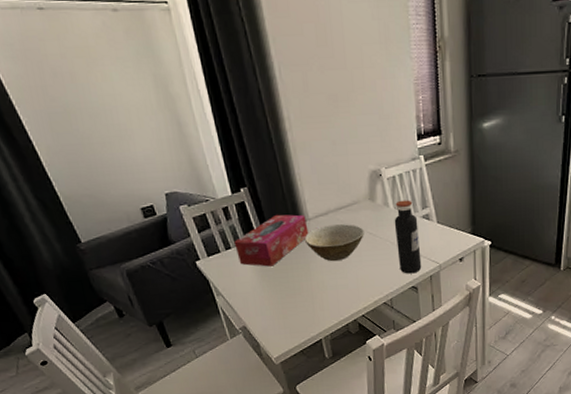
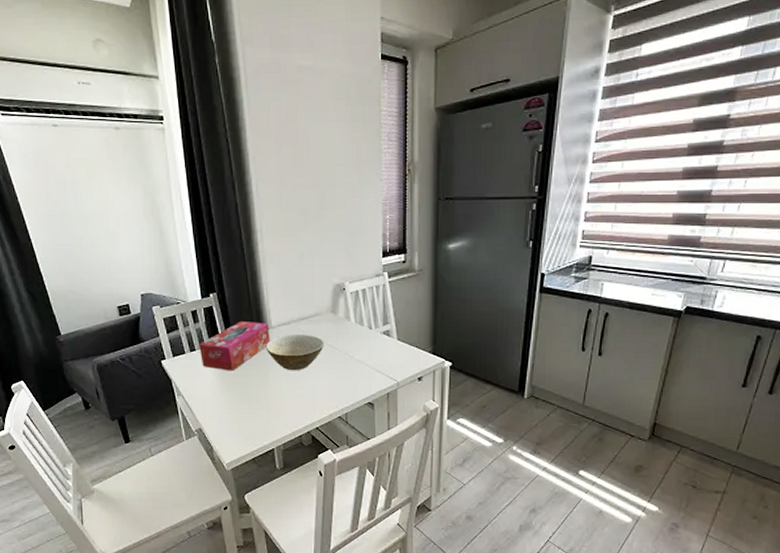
water bottle: present [394,200,422,274] -> none [354,315,379,389]

